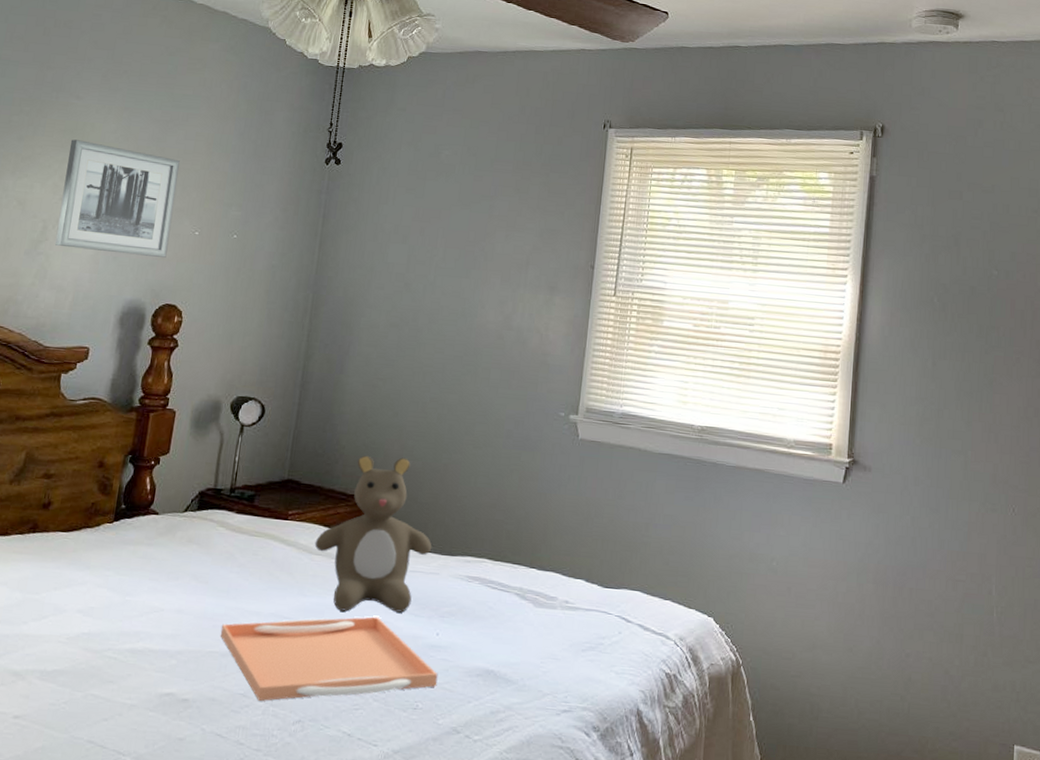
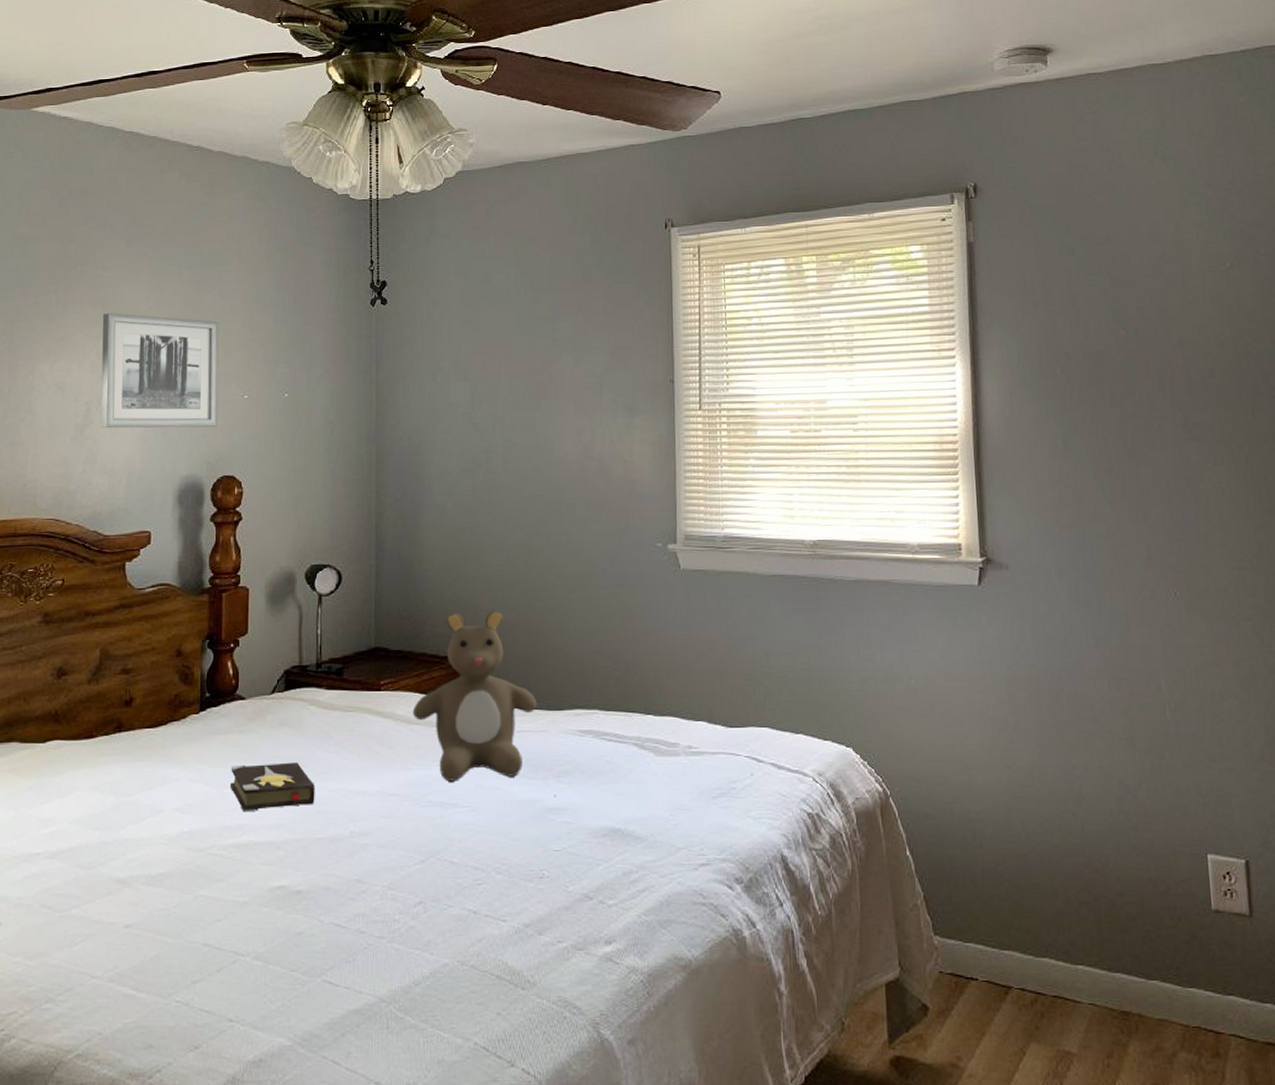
hardback book: none [132,575,214,621] -> present [229,762,315,813]
serving tray: present [220,616,438,701] -> none [326,784,562,885]

